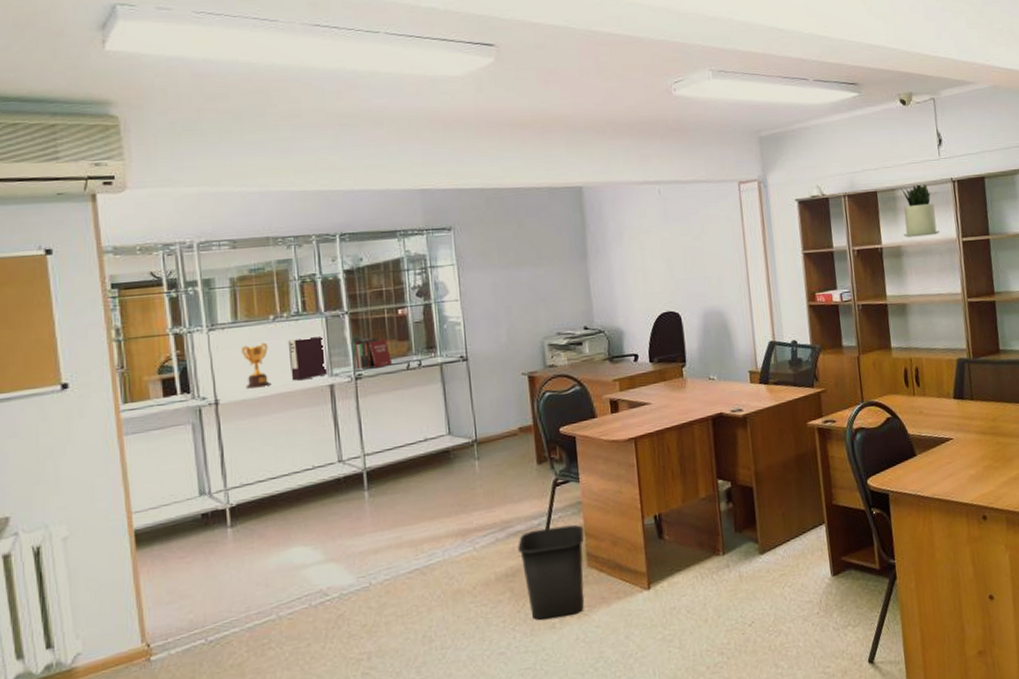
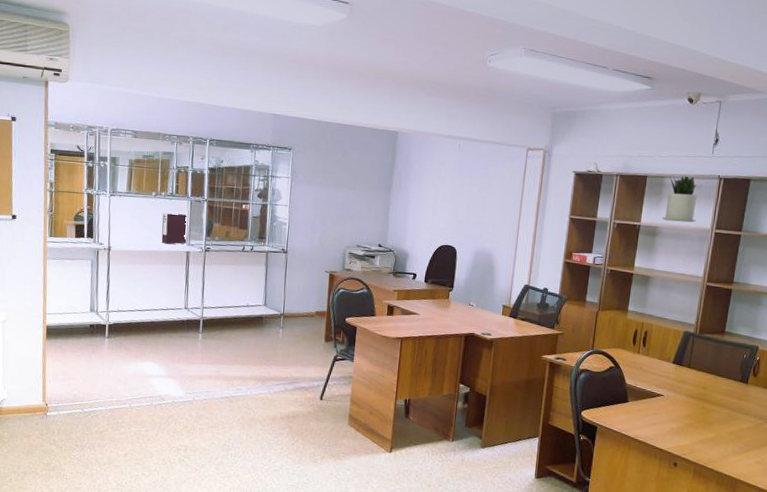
award: present [241,342,270,389] -> none [129,211,149,244]
books: present [351,338,393,371] -> none [203,223,233,246]
waste bin: present [518,524,585,621] -> none [300,389,351,457]

